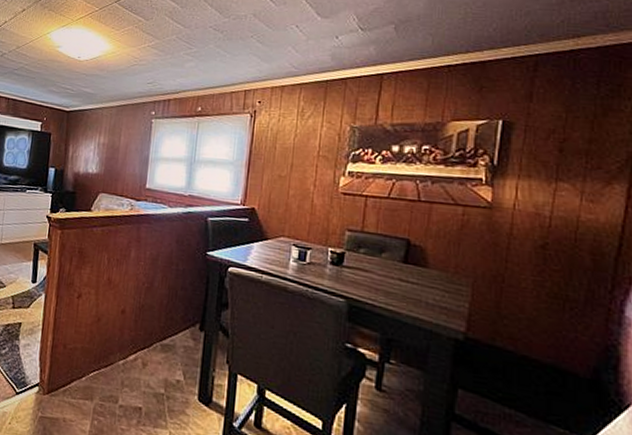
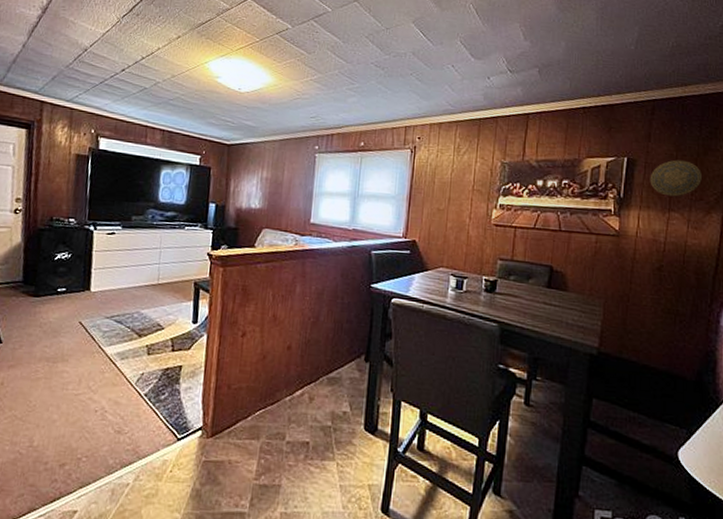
decorative plate: none [531,122,600,165] -> present [650,159,702,197]

